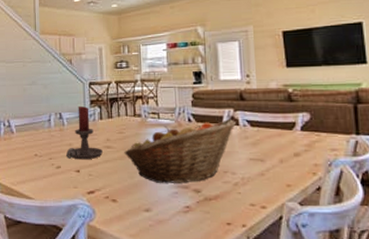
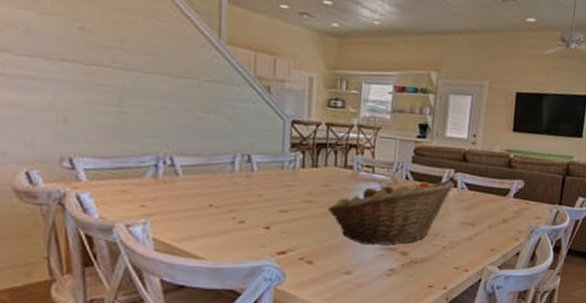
candle holder: present [66,106,103,160] -> none [253,149,301,215]

